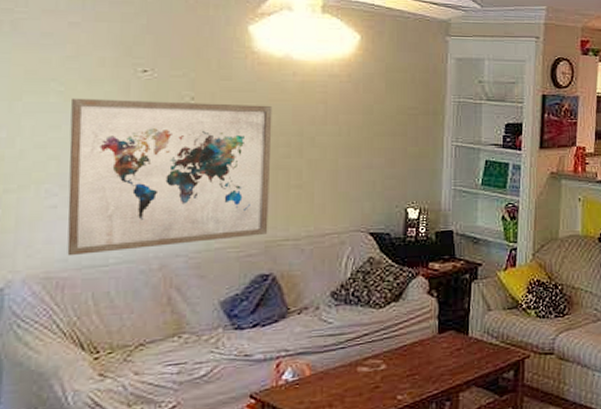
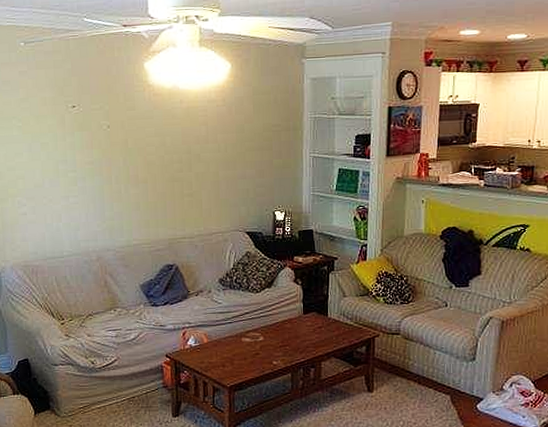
wall art: present [67,98,273,256] -> none [27,129,170,250]

